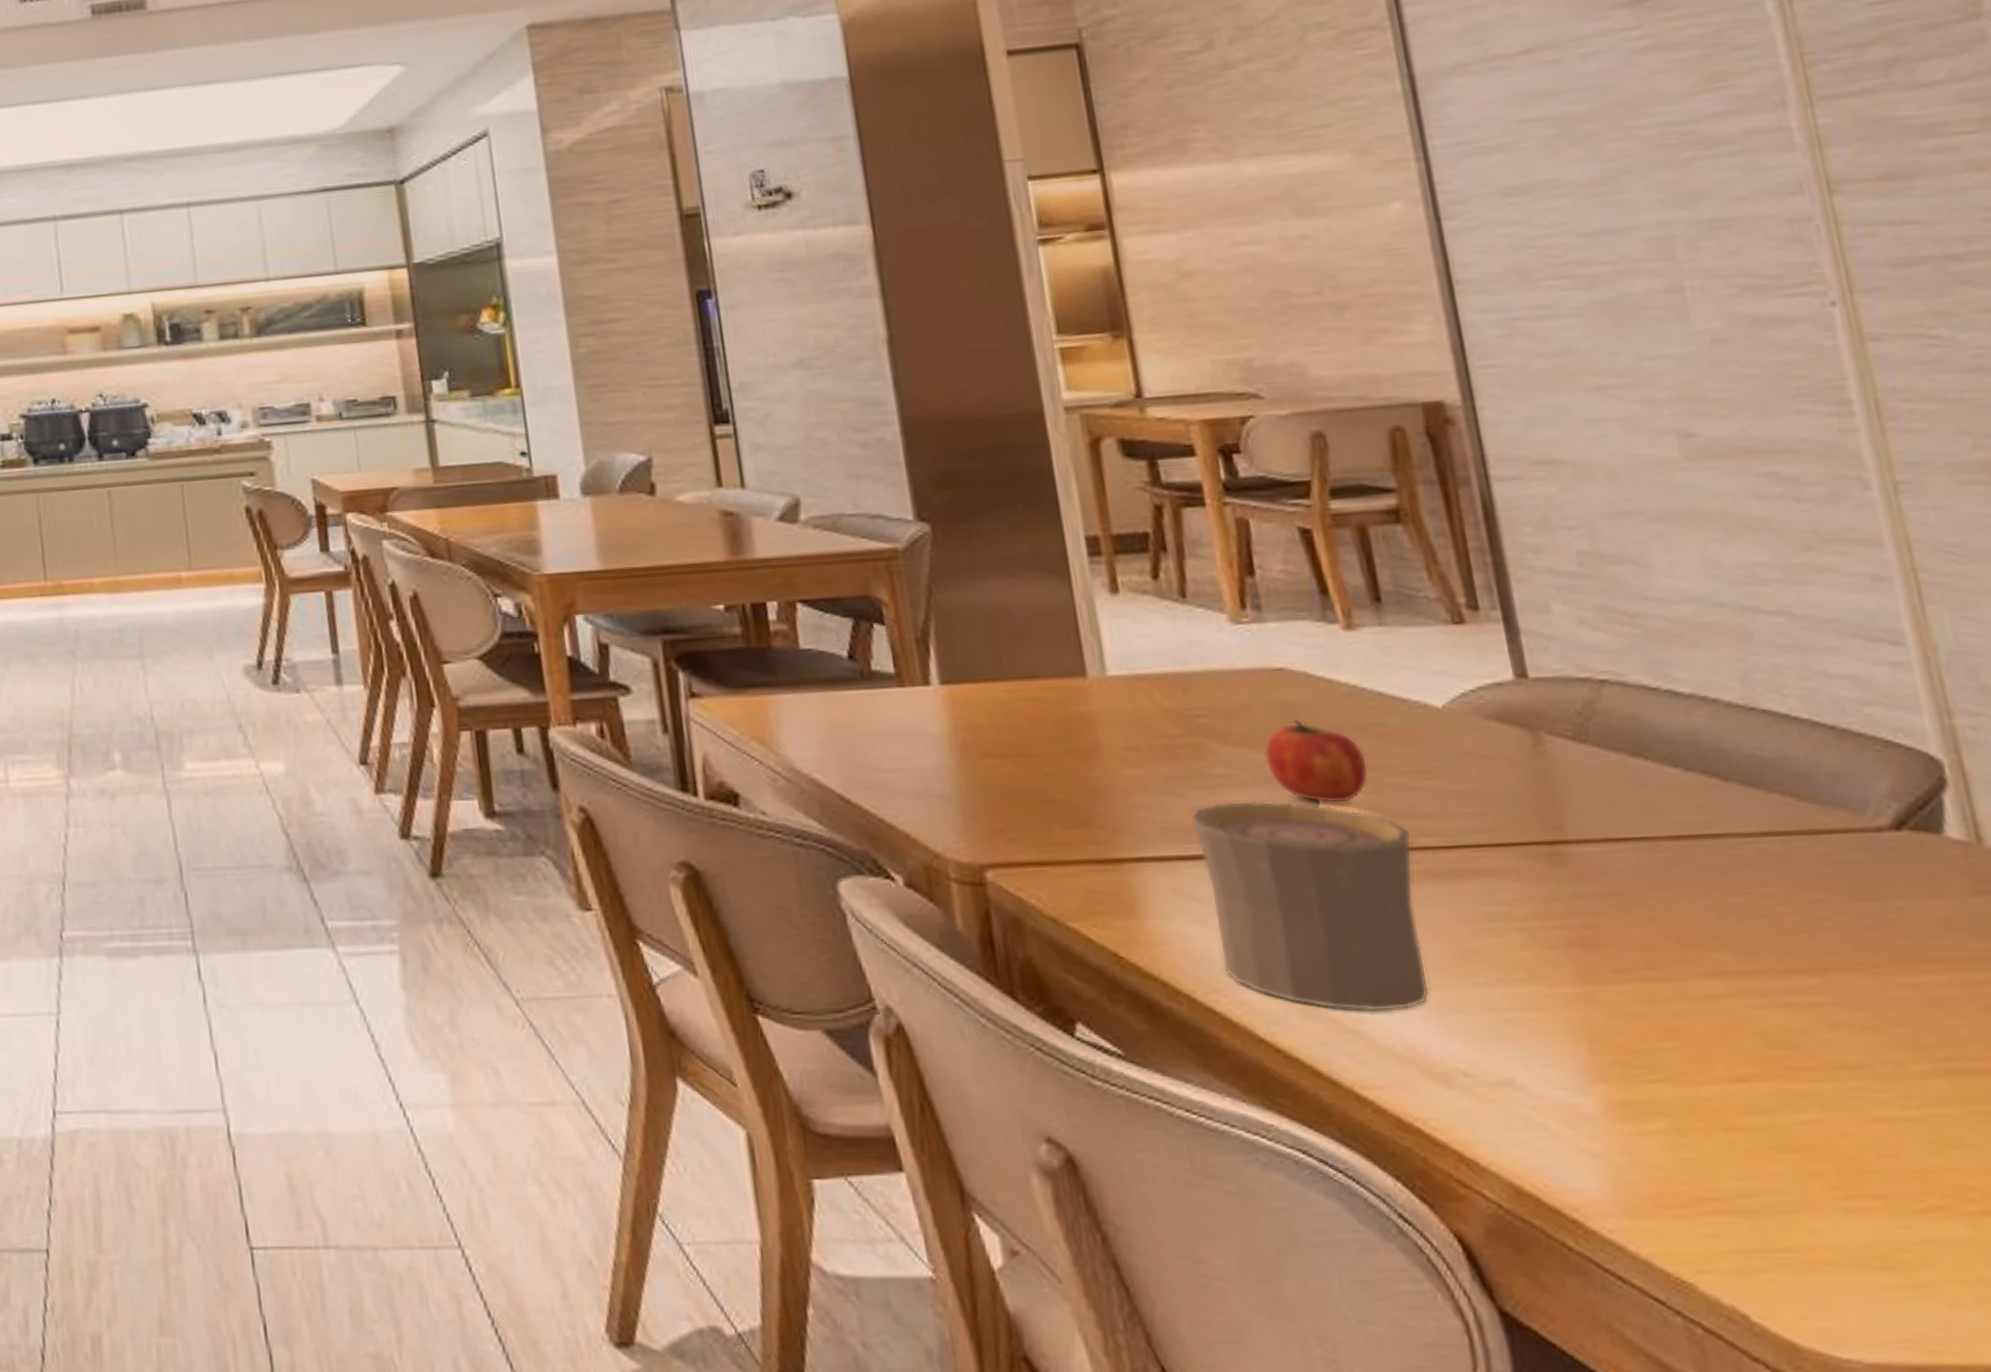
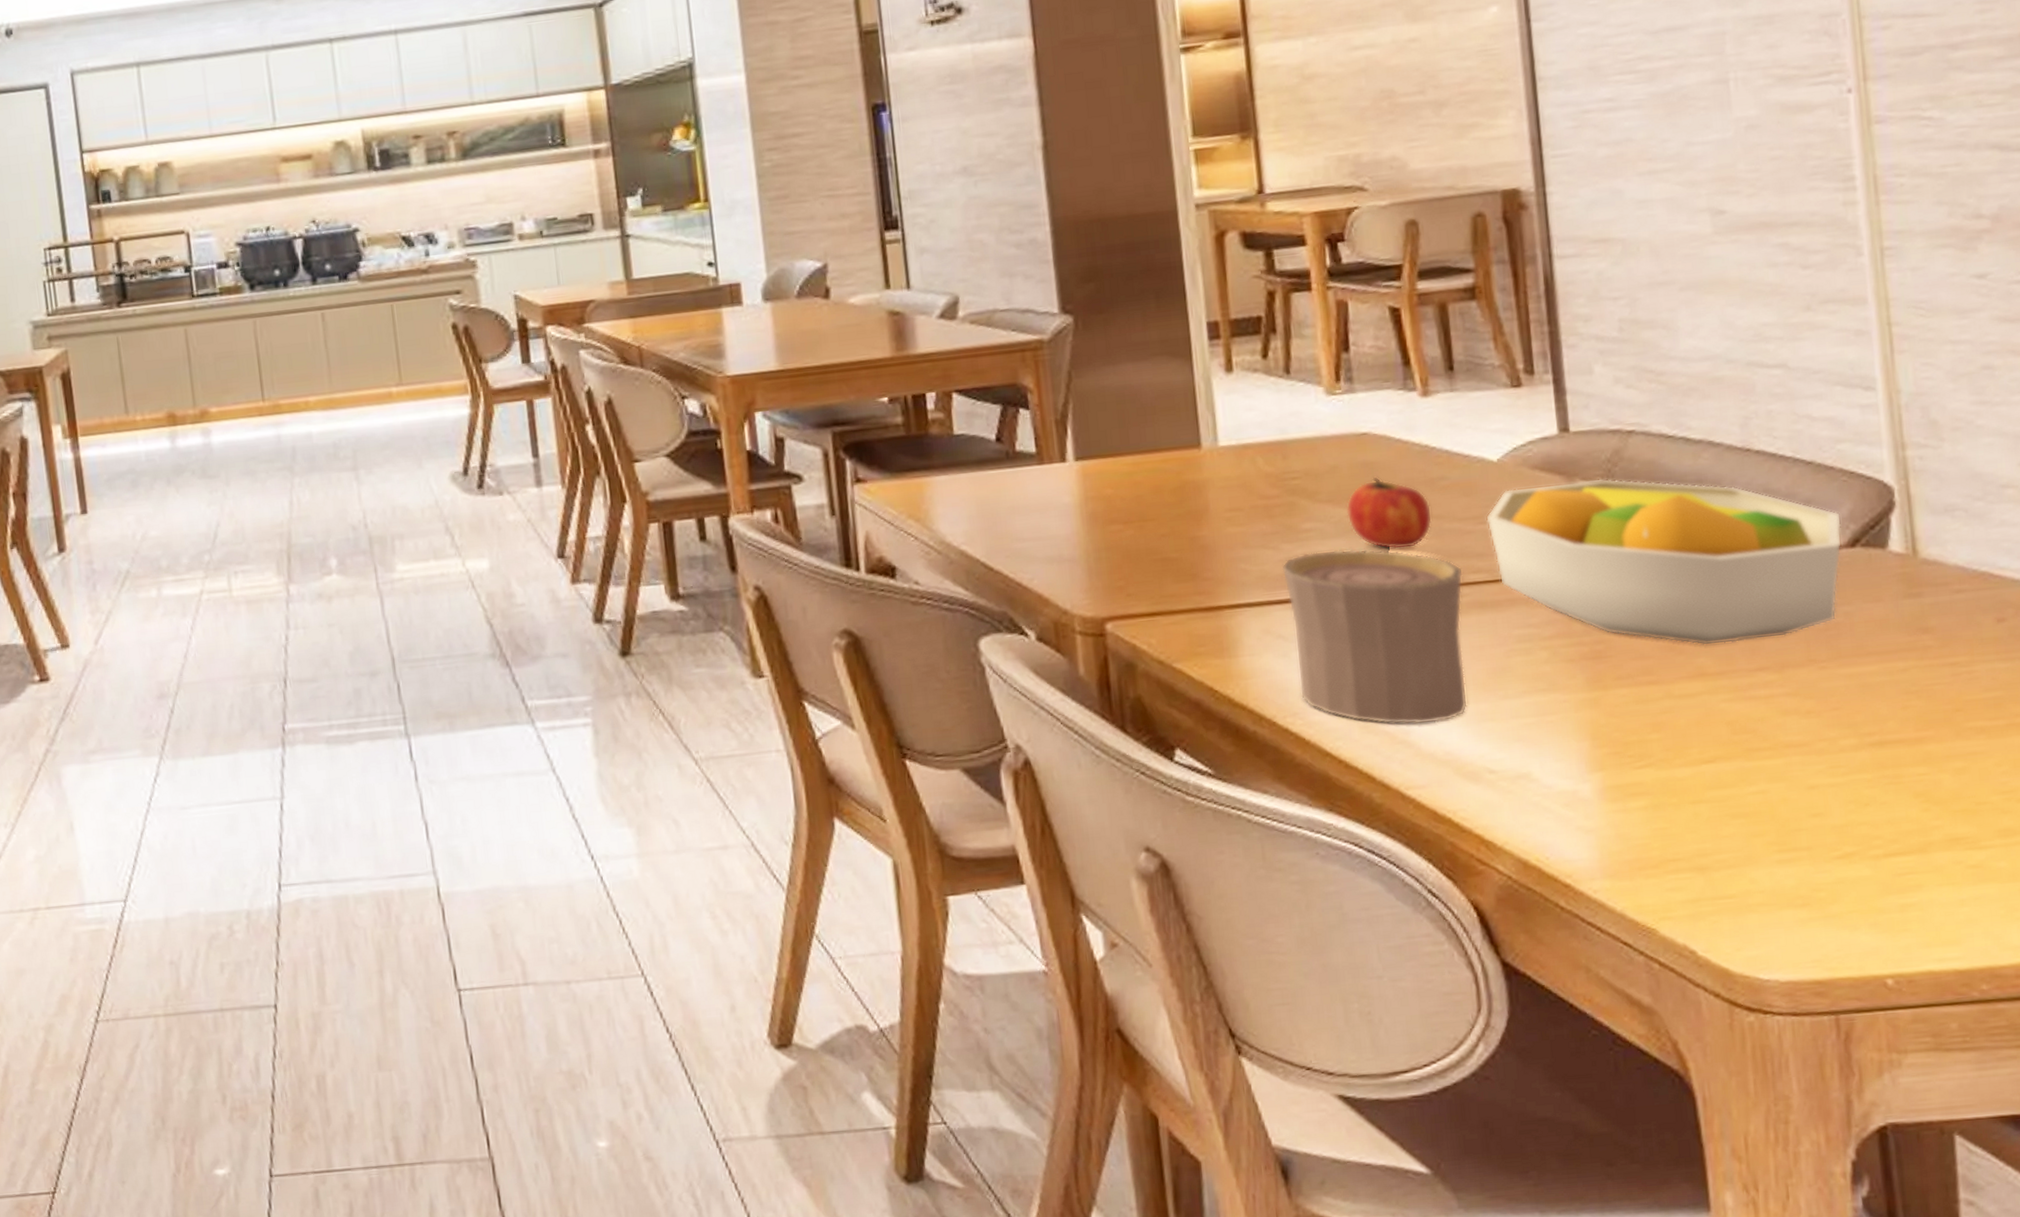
fruit bowl: none [1435,734,1887,939] -> present [1486,478,1842,646]

